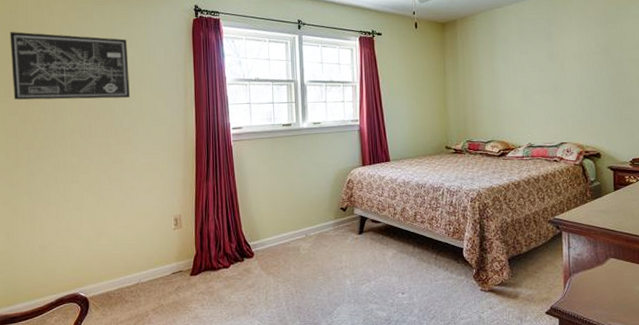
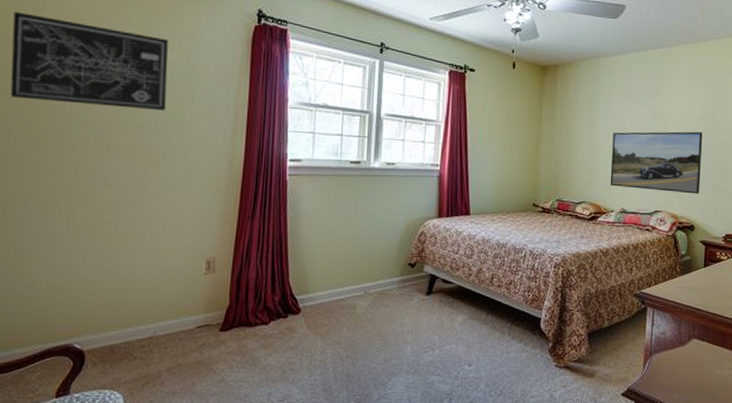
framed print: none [513,66,603,124] -> present [610,131,703,194]

